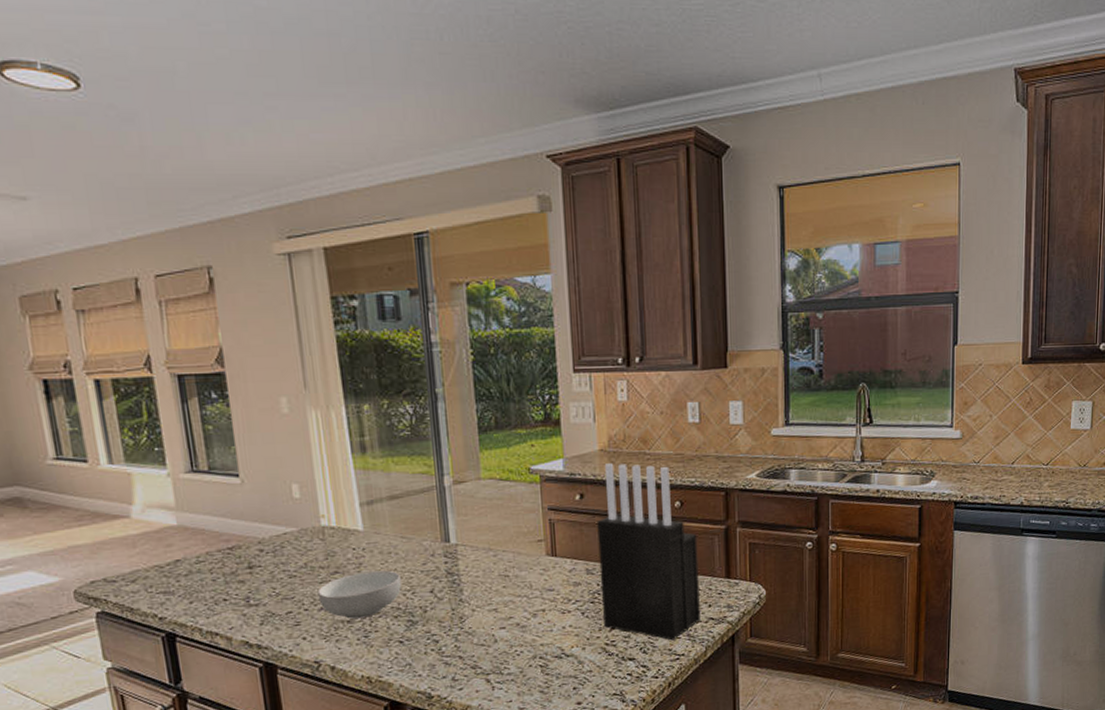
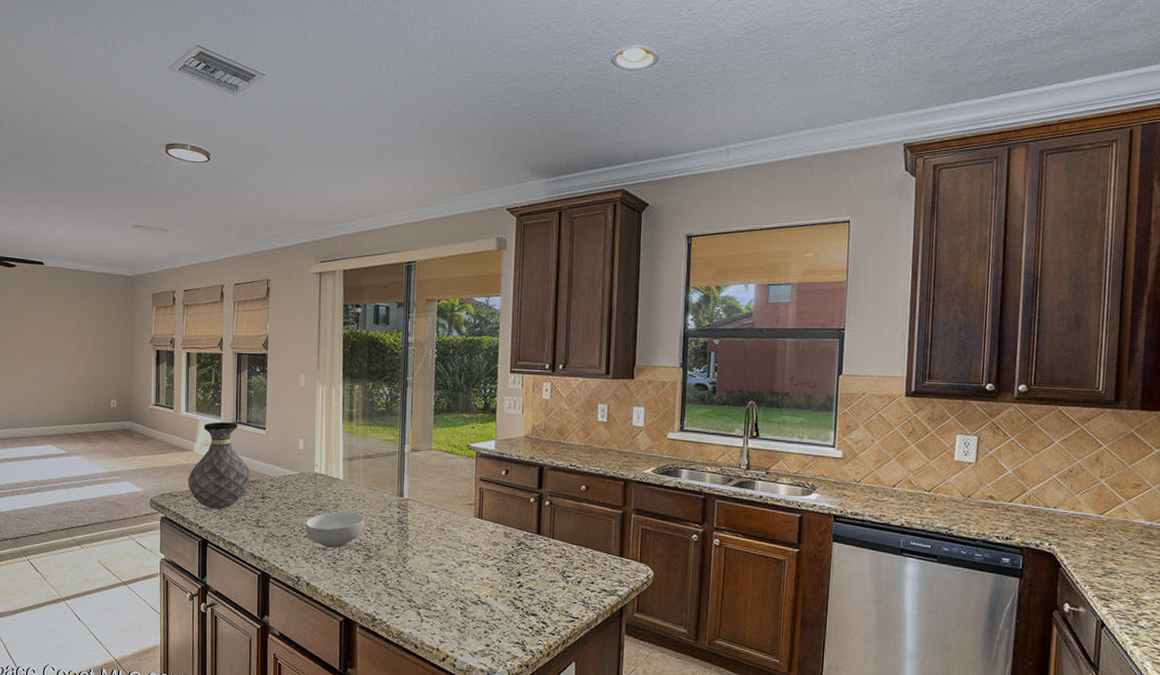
vase: none [129,471,228,592] -> present [188,422,251,510]
knife block: present [597,463,700,641] -> none [514,448,598,604]

